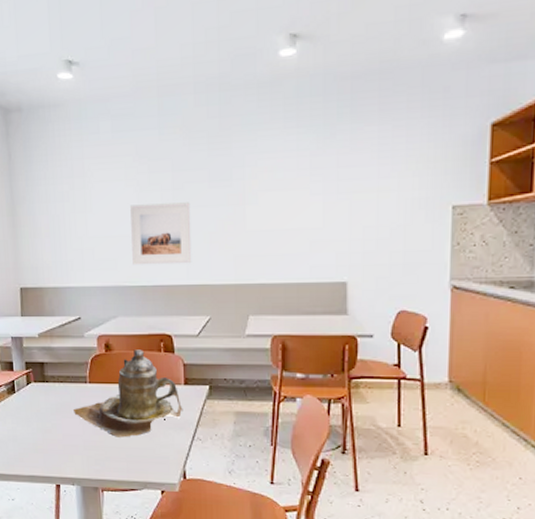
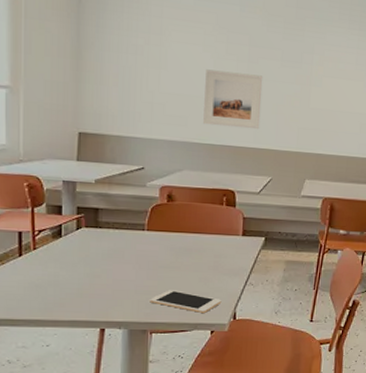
teapot: present [72,349,183,438] -> none [126,202,239,283]
cell phone: none [98,445,170,472] -> present [150,290,222,314]

